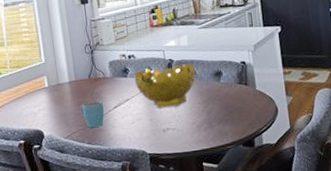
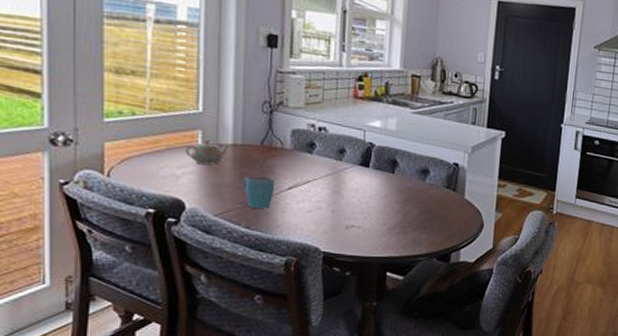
teapot: none [37,82,67,101] -> present [185,140,229,164]
decorative bowl: present [133,62,196,108] -> none [320,148,399,201]

